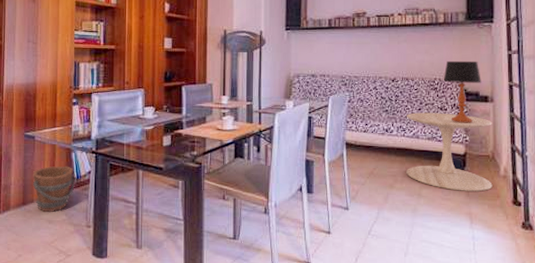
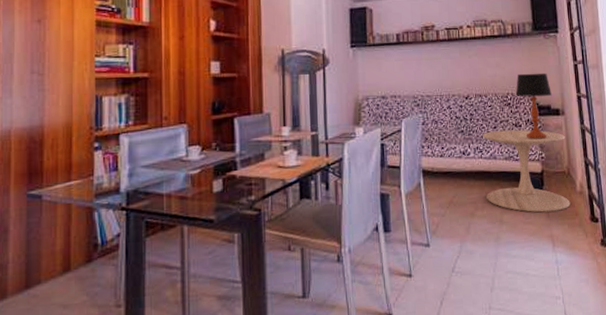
bucket: present [32,166,75,212] -> none [39,230,99,294]

